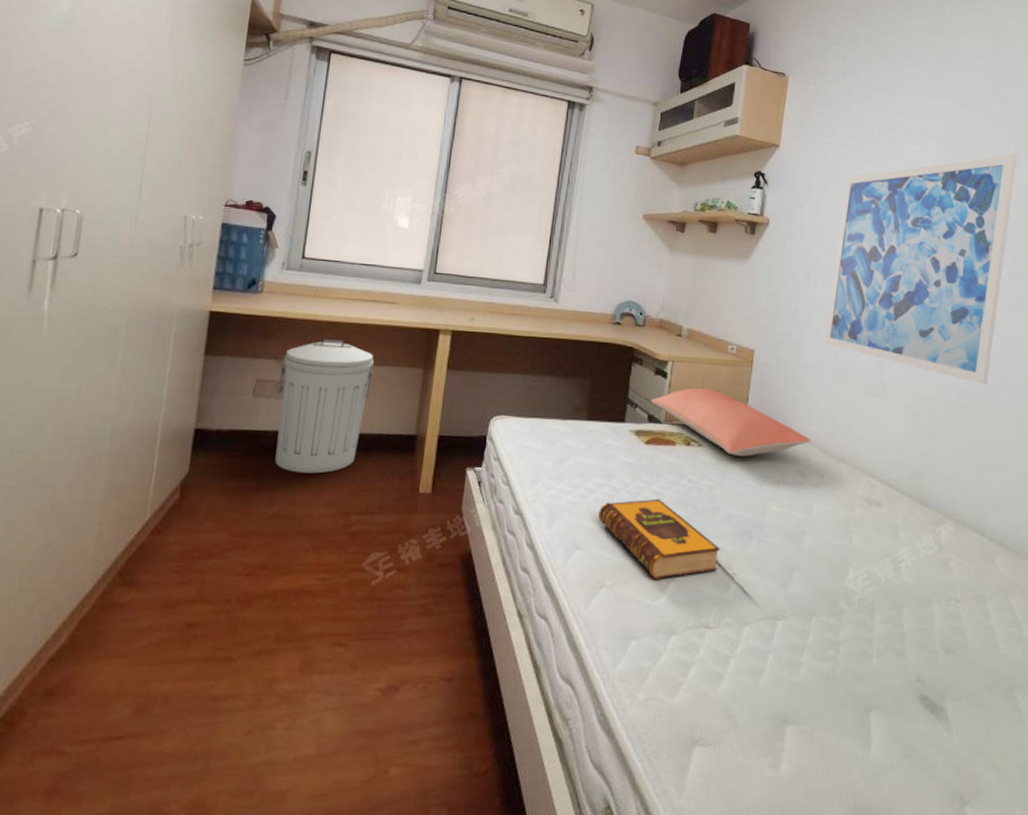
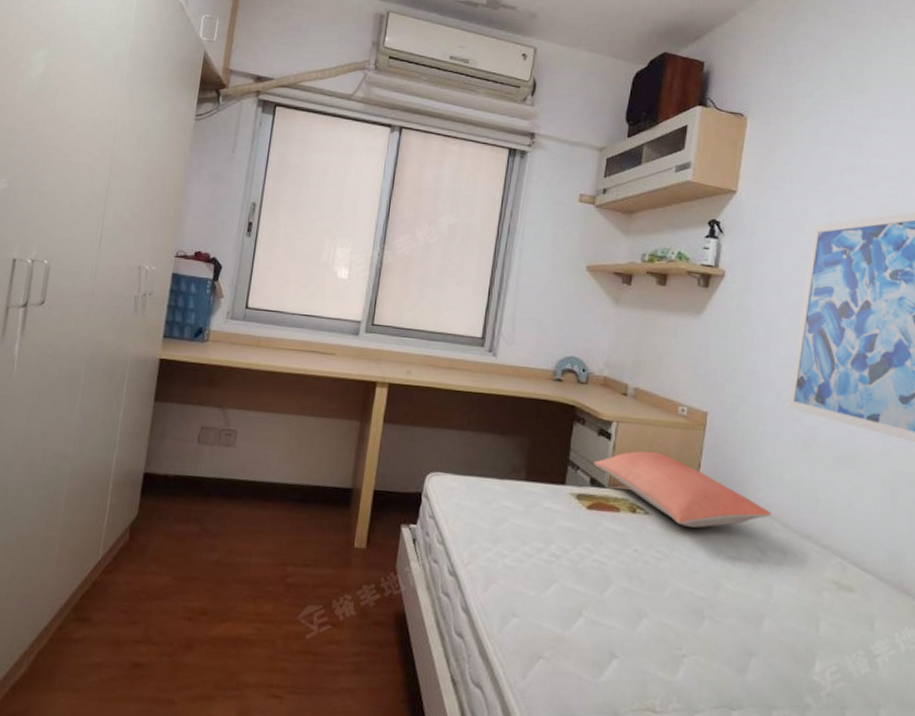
trash can: present [275,339,374,474] -> none [216,389,312,523]
hardback book: present [598,499,720,581] -> none [536,568,668,657]

